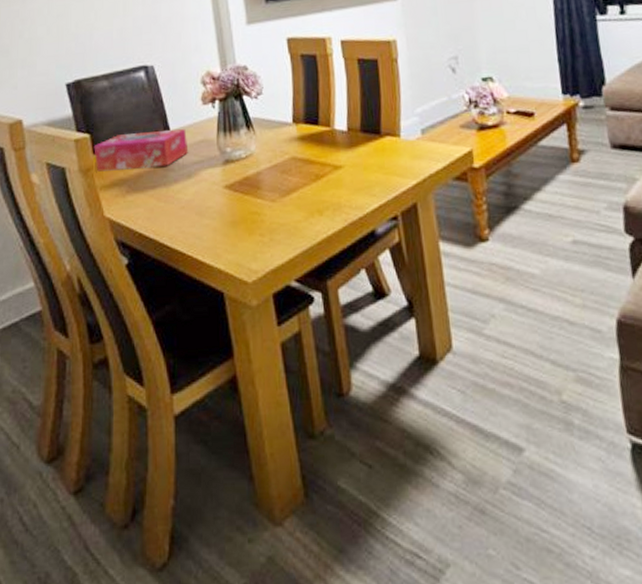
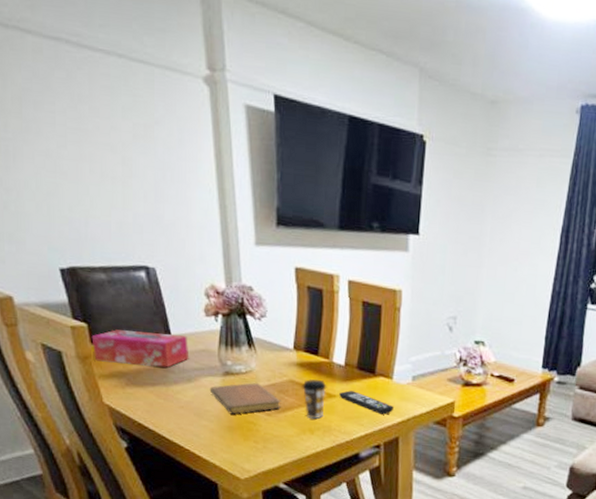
notebook: none [210,167,285,207] -> present [209,383,281,415]
coffee cup: none [305,152,332,198] -> present [302,379,327,420]
remote control: none [345,157,406,180] -> present [339,390,394,415]

